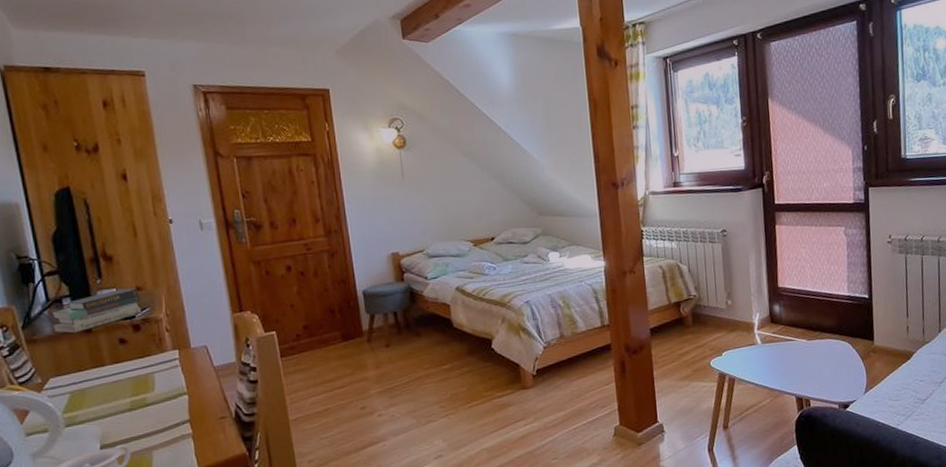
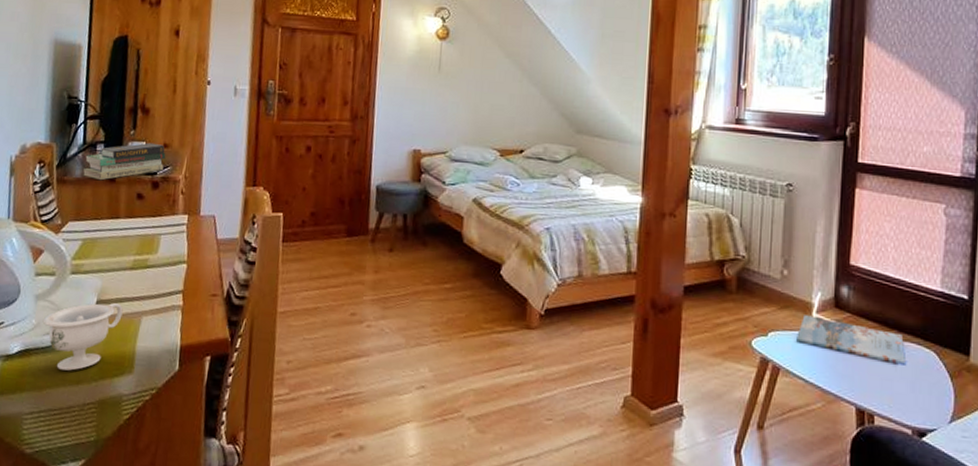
magazine: none [744,332,829,358] -> present [796,315,907,365]

